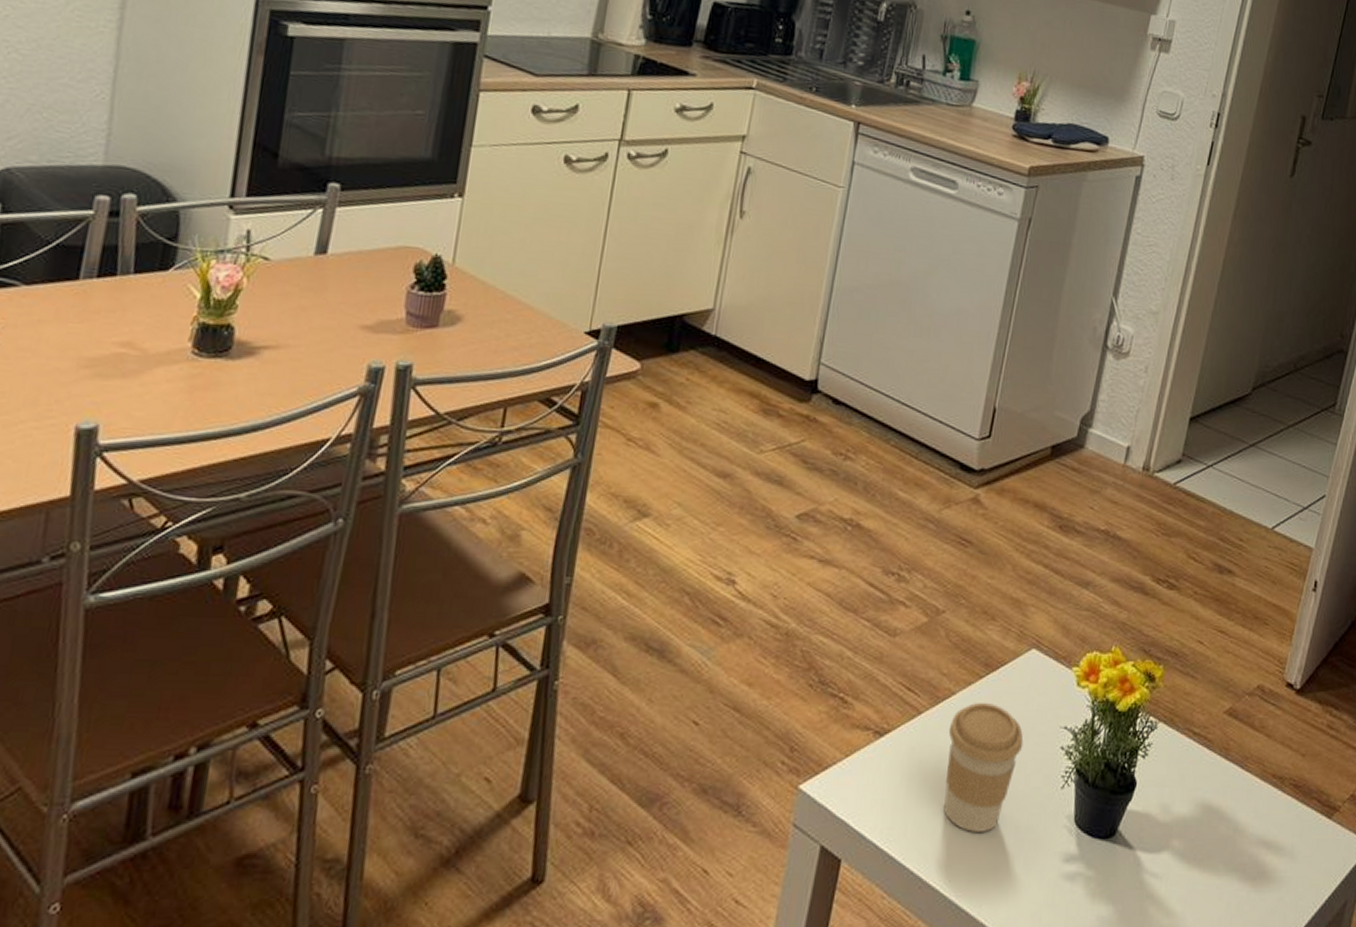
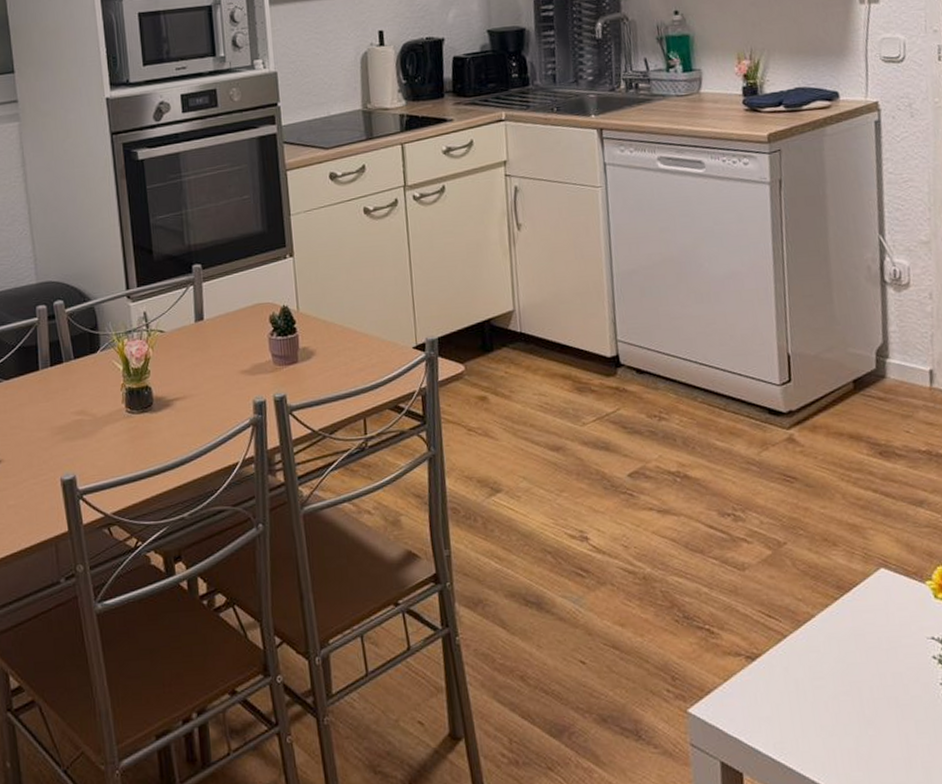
coffee cup: present [944,703,1024,832] -> none [816,622,894,741]

